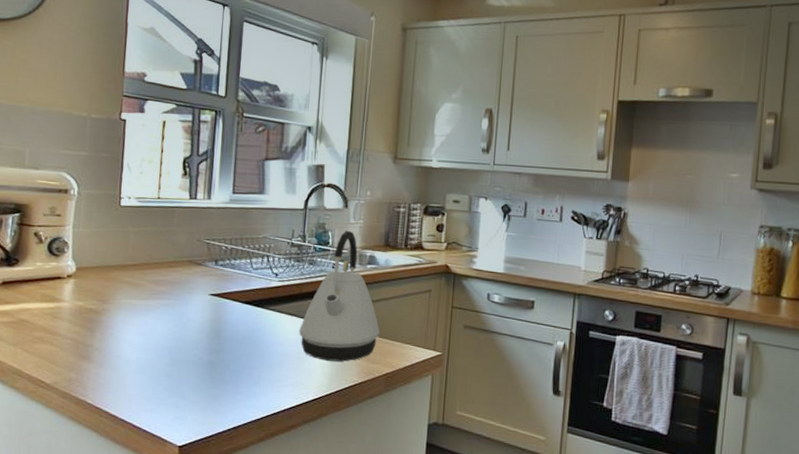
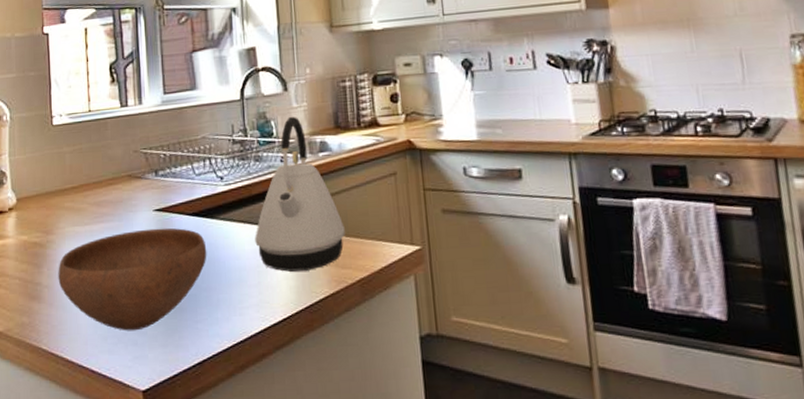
bowl: none [109,310,255,396] -> present [58,228,207,331]

